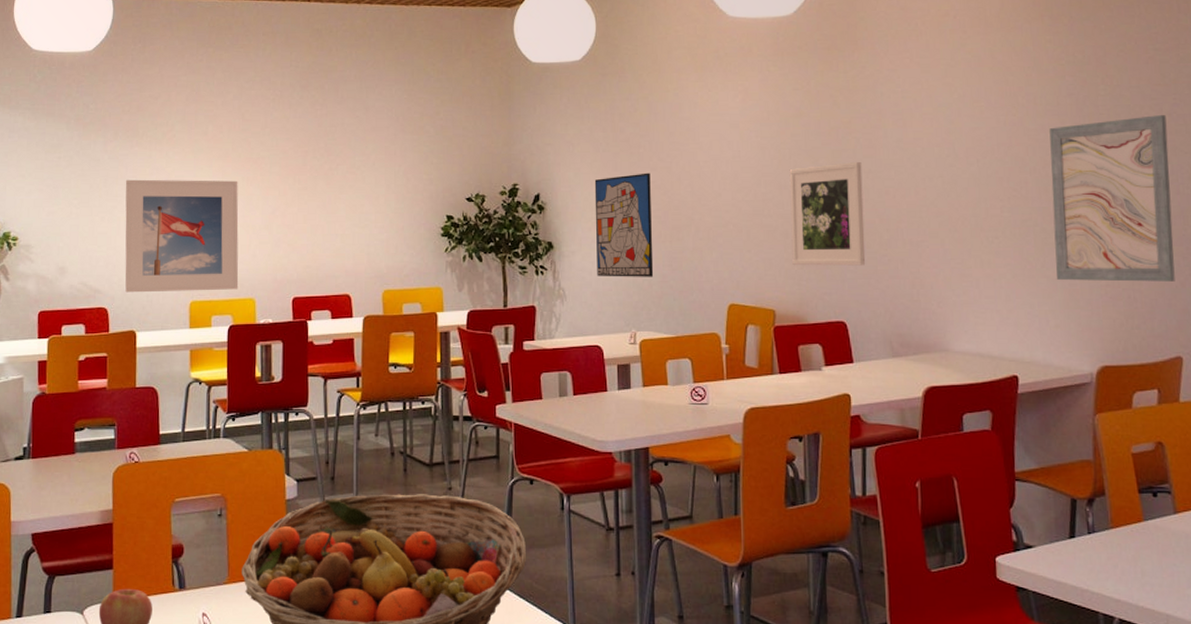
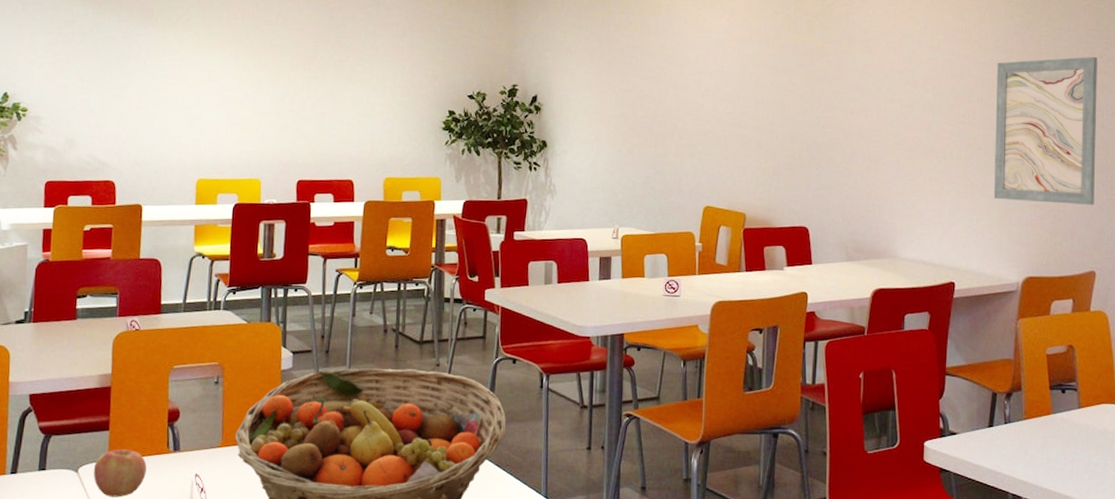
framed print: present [125,179,239,293] -> none [133,59,250,170]
wall art: present [594,173,654,277] -> none [586,81,640,178]
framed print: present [789,161,866,266] -> none [764,82,831,177]

